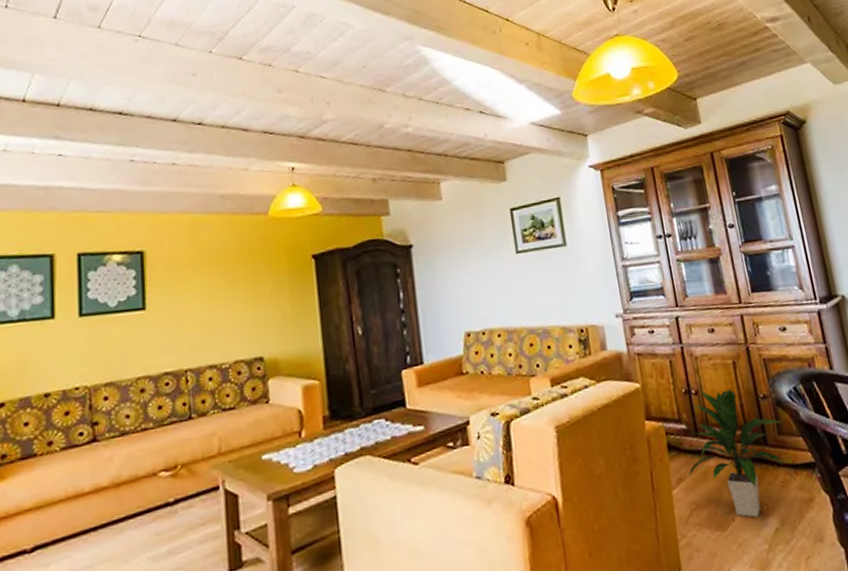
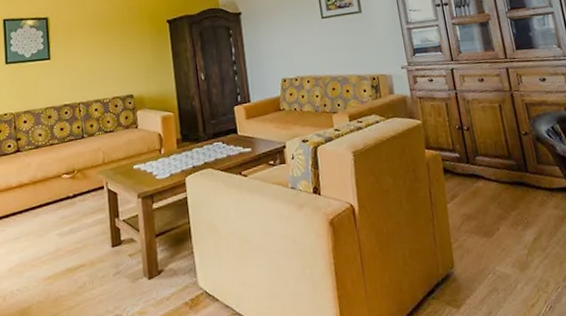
indoor plant: present [688,387,786,518] -> none [460,125,543,229]

